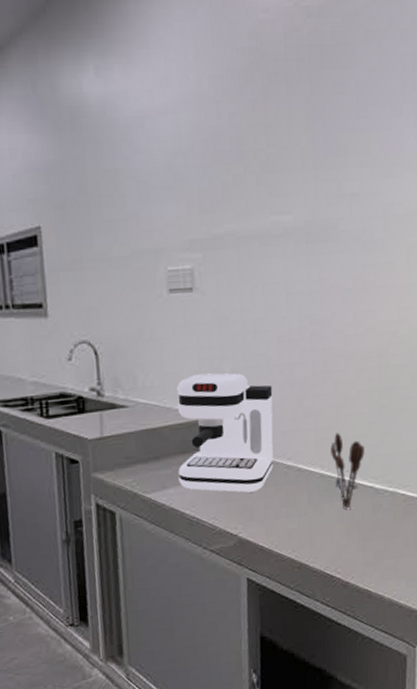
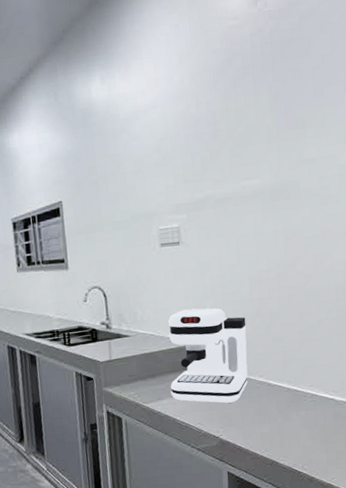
utensil holder: present [330,432,365,510] -> none [296,354,326,418]

